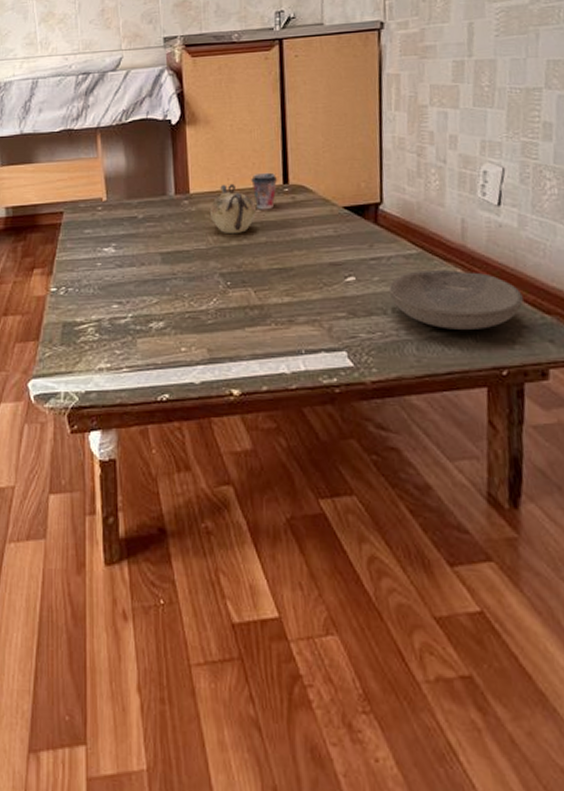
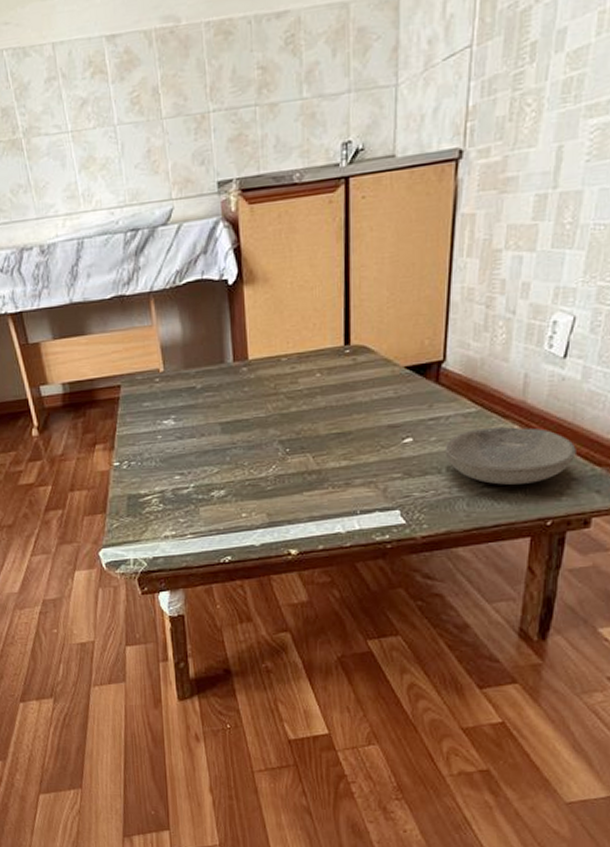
teapot: present [209,183,256,235] -> none [268,347,316,401]
coffee cup: present [251,172,278,210] -> none [312,333,340,374]

